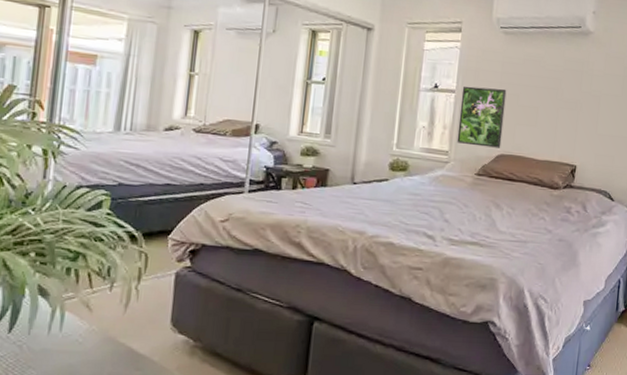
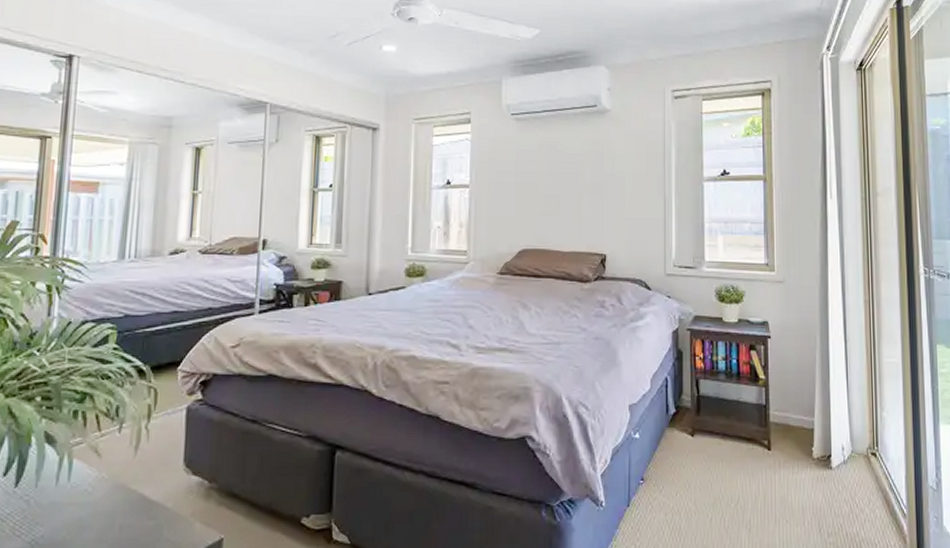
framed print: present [456,85,507,148] -> none [475,178,524,243]

